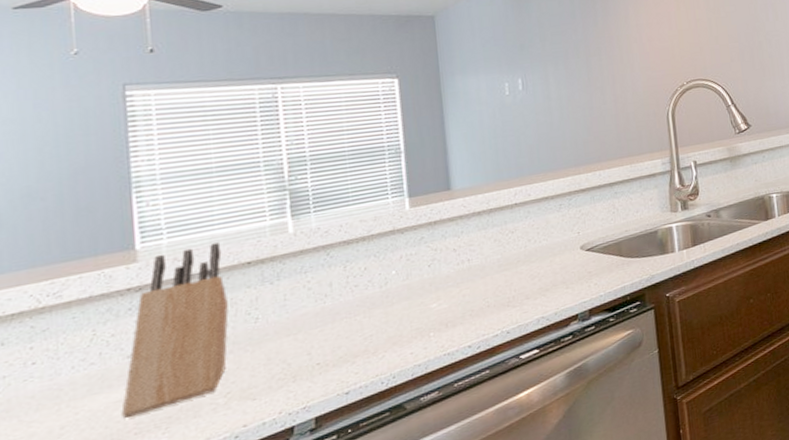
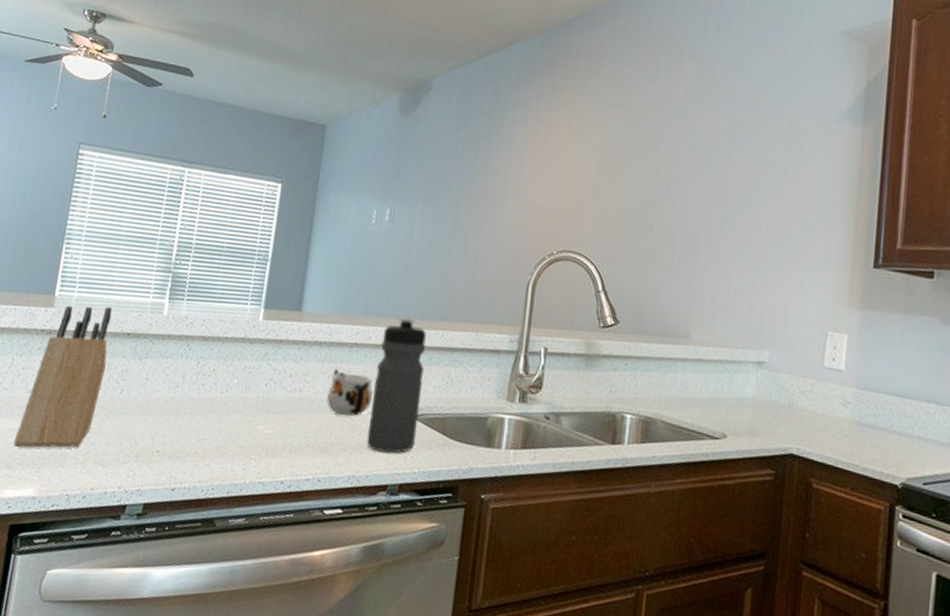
mug: none [497,228,545,270] -> present [327,368,373,416]
water bottle: none [542,168,595,290] -> present [366,317,427,454]

